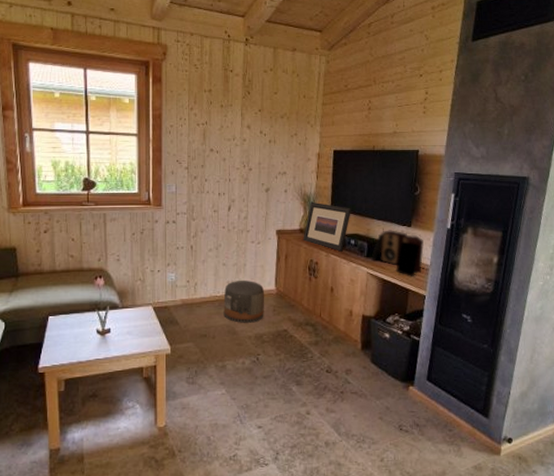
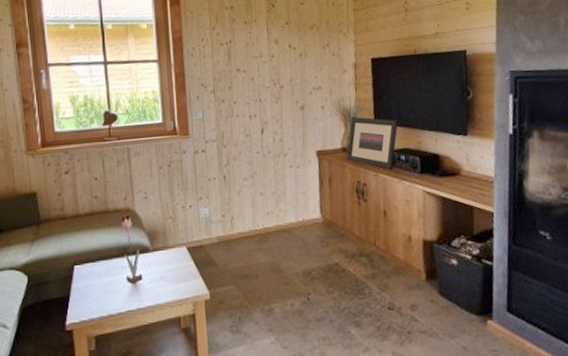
pouf: present [223,281,265,323] -> none [264,210,311,259]
speaker: present [370,230,424,276] -> none [425,140,486,192]

